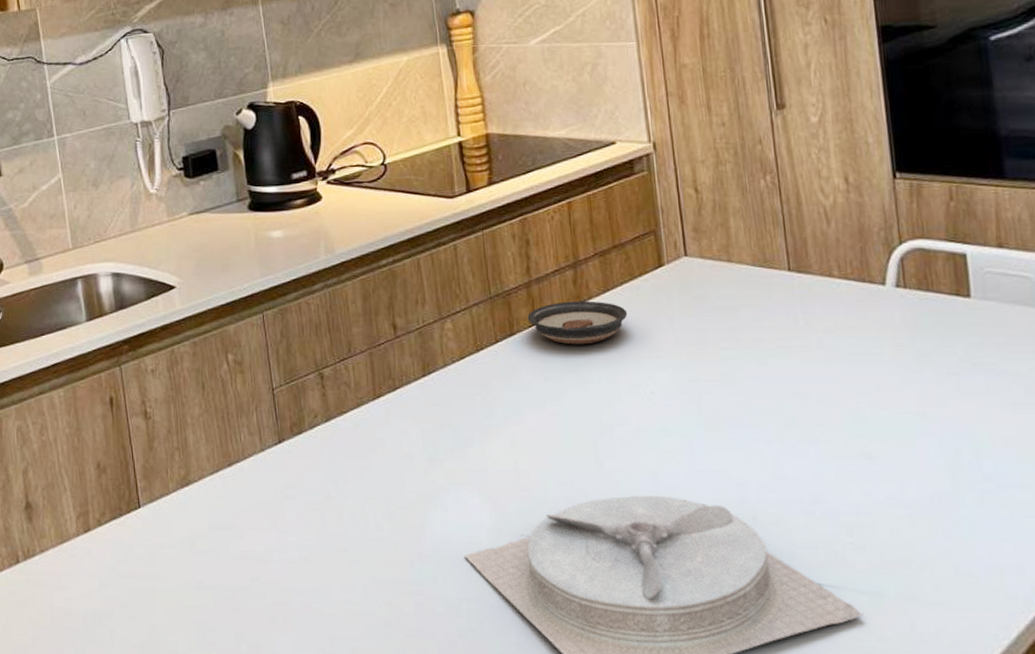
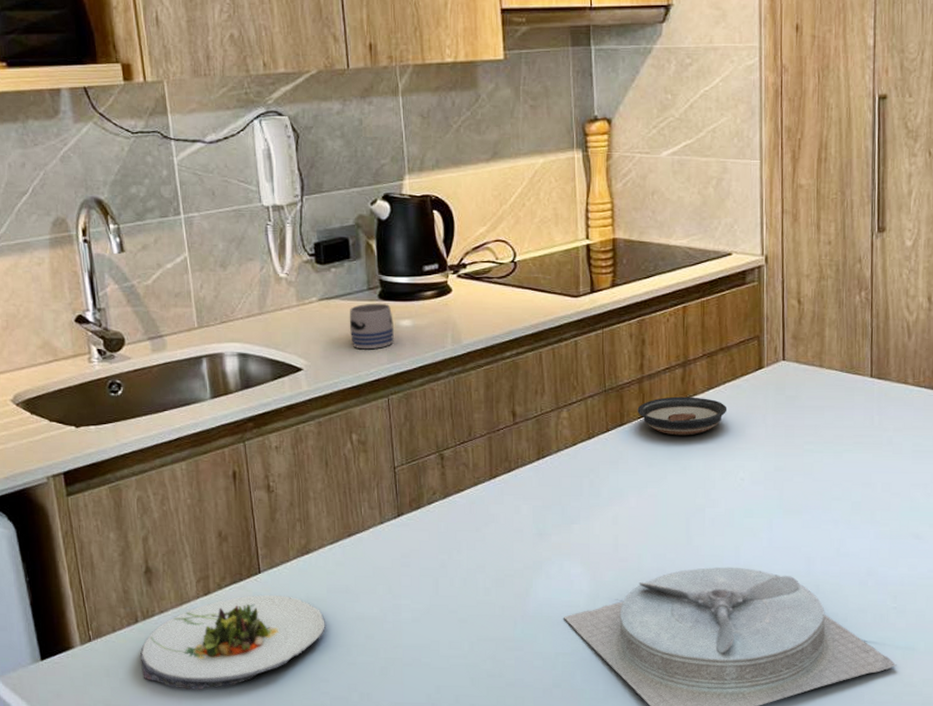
salad plate: none [22,532,209,639] -> present [140,595,325,690]
mug: none [219,214,266,264] -> present [349,303,394,350]

